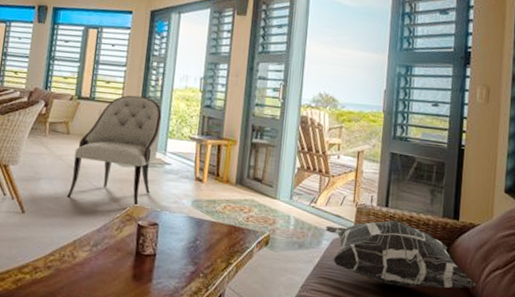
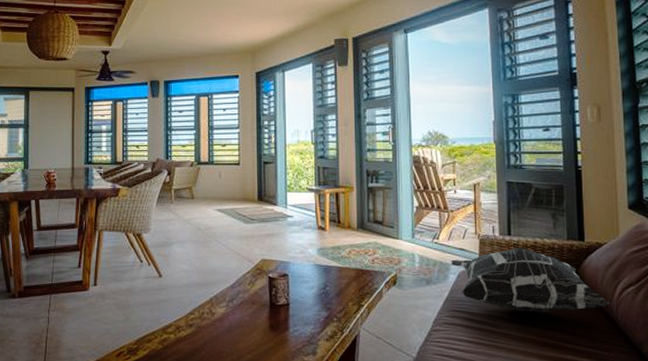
armchair: present [67,95,162,205] -> none [199,155,279,258]

